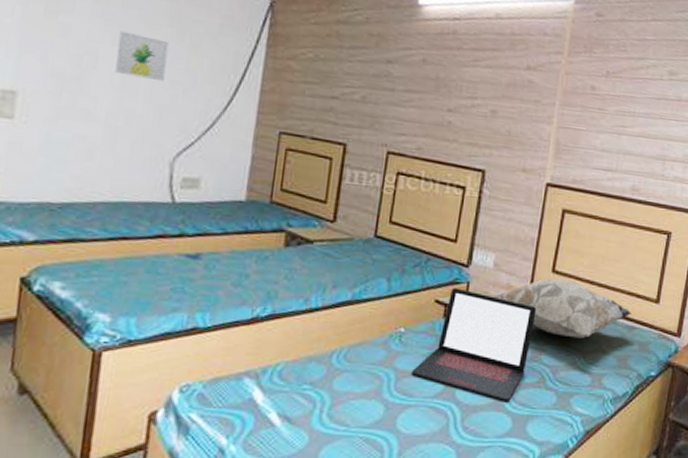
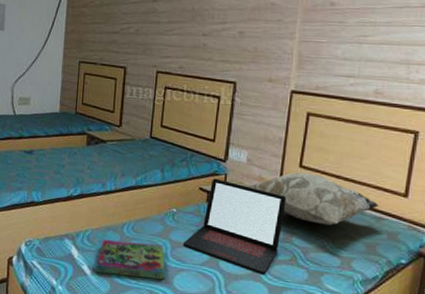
book: none [288,374,386,422] -> present [96,239,165,279]

